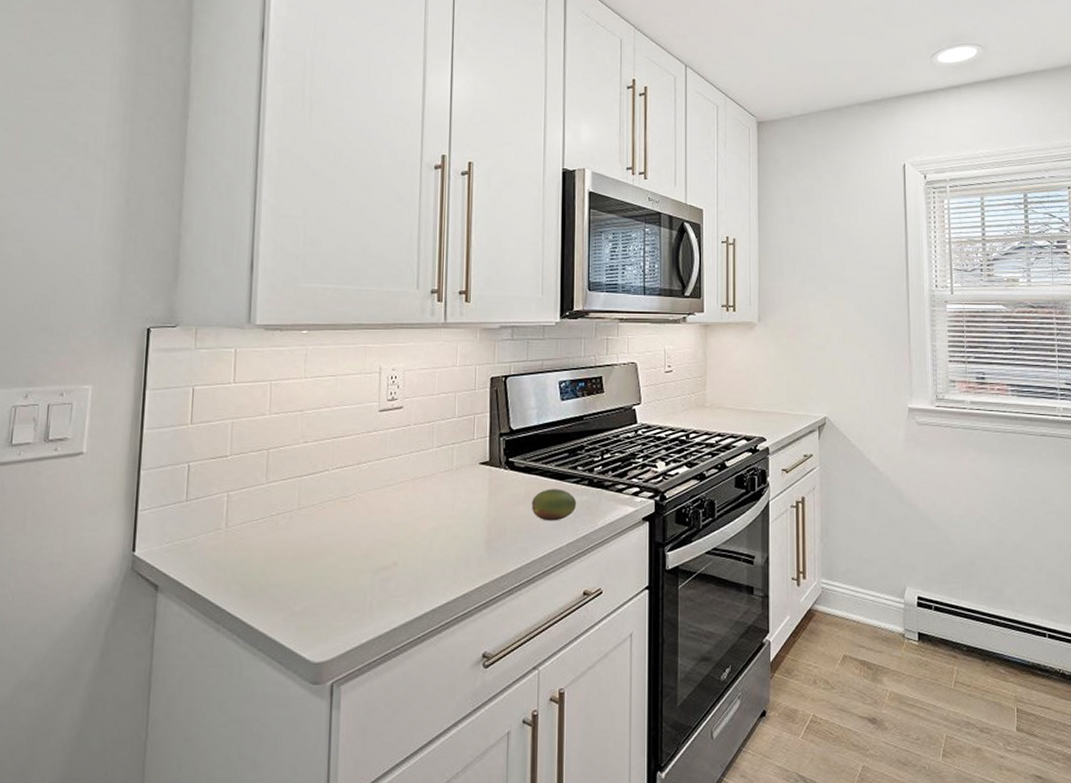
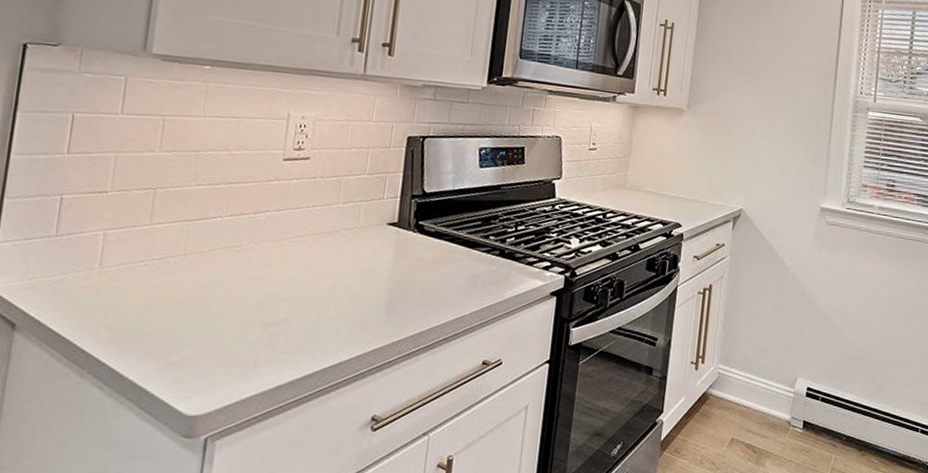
fruit: present [531,489,577,521] -> none [437,256,486,289]

